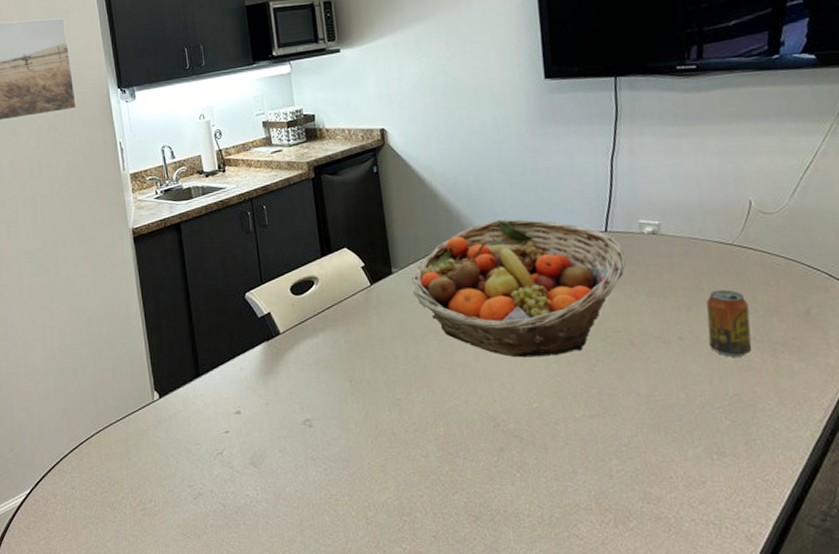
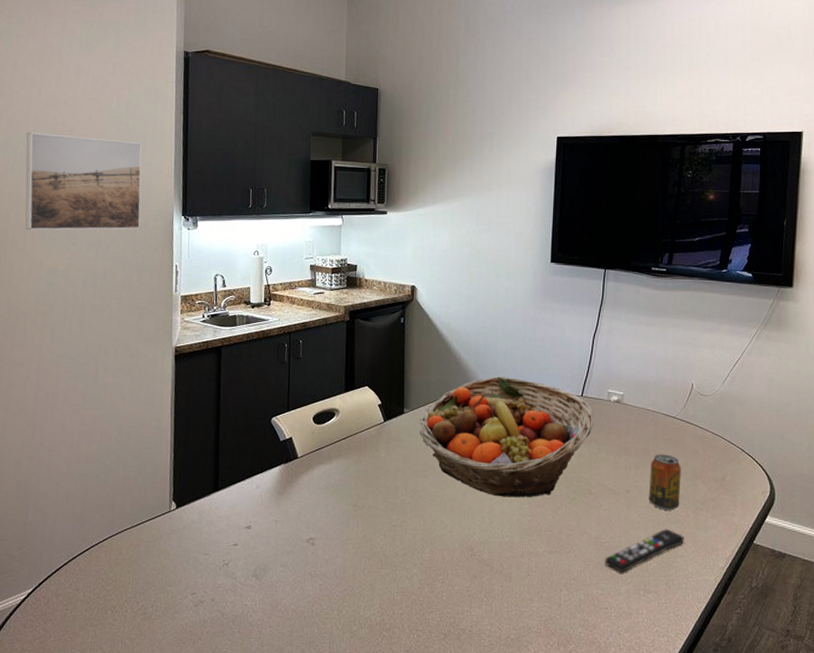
remote control: none [661,379,765,435] -> present [605,529,685,573]

